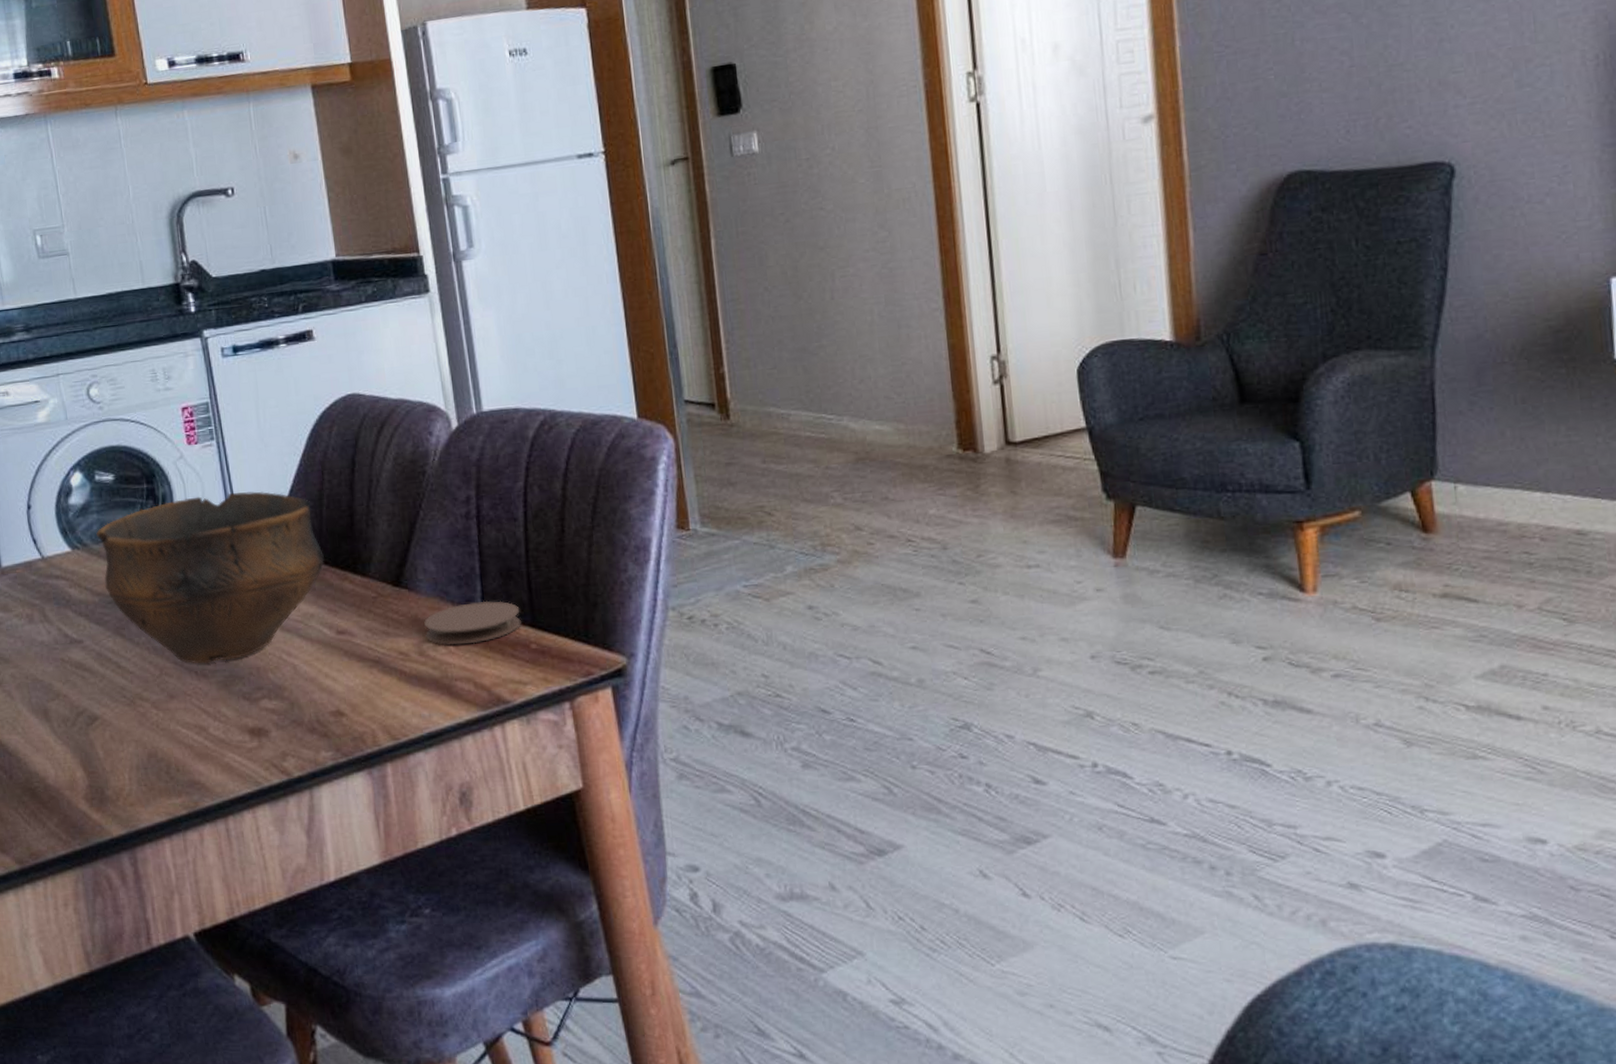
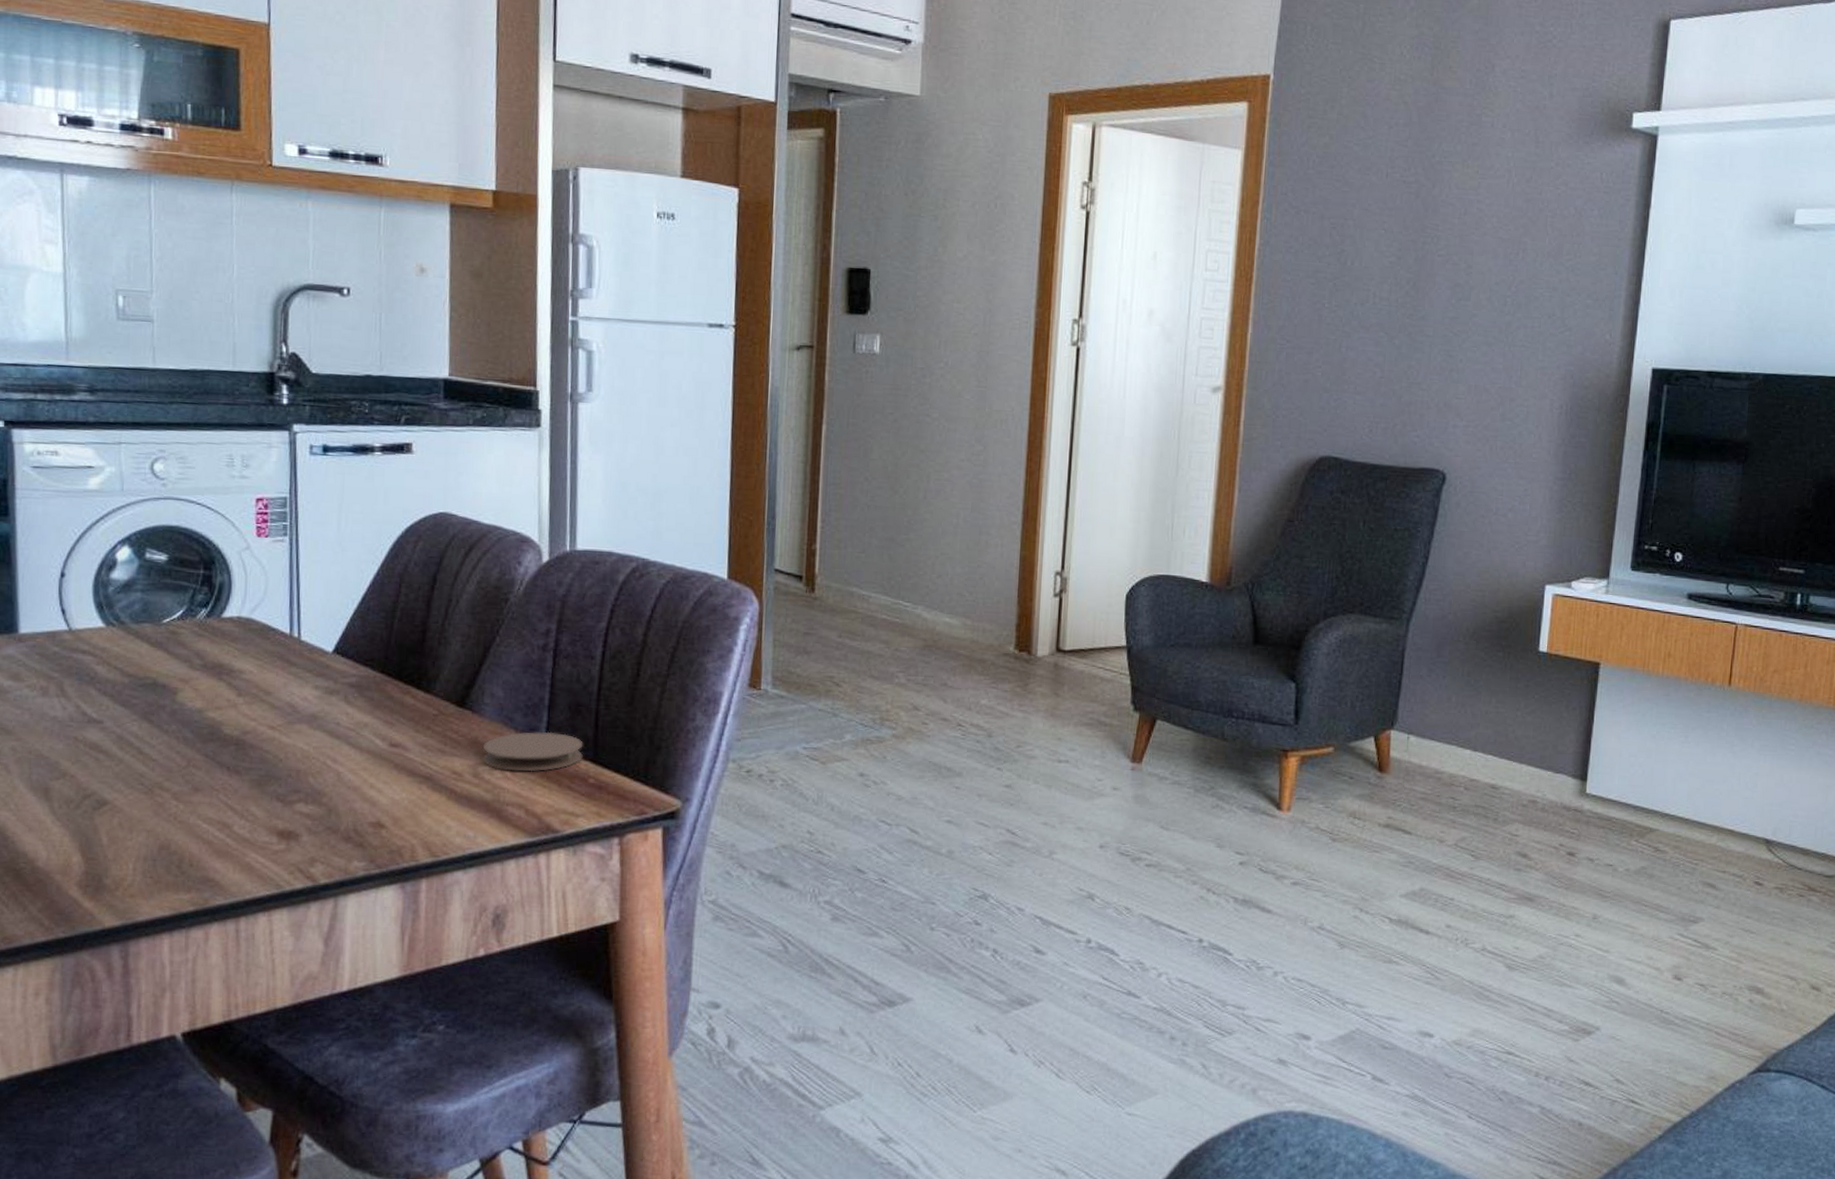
bowl: present [96,491,324,664] -> none [137,590,388,760]

